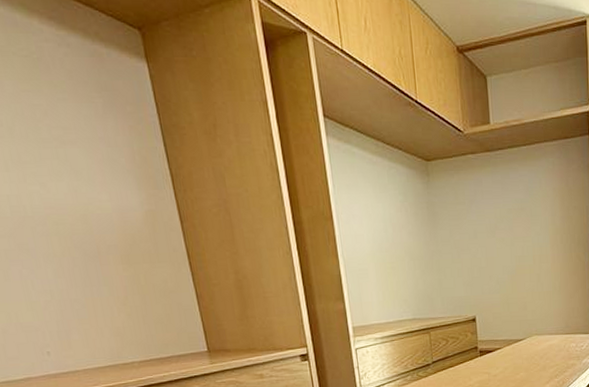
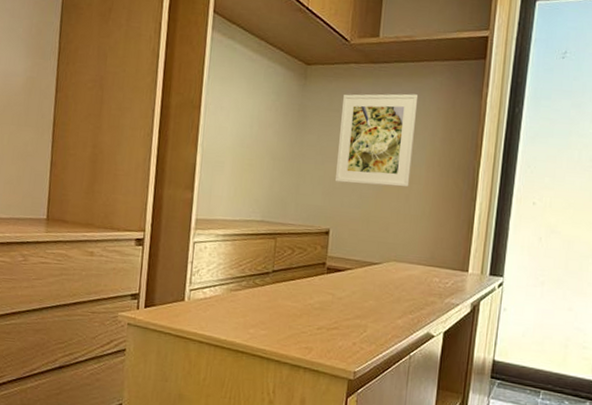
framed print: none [467,177,539,272] -> present [335,93,419,187]

